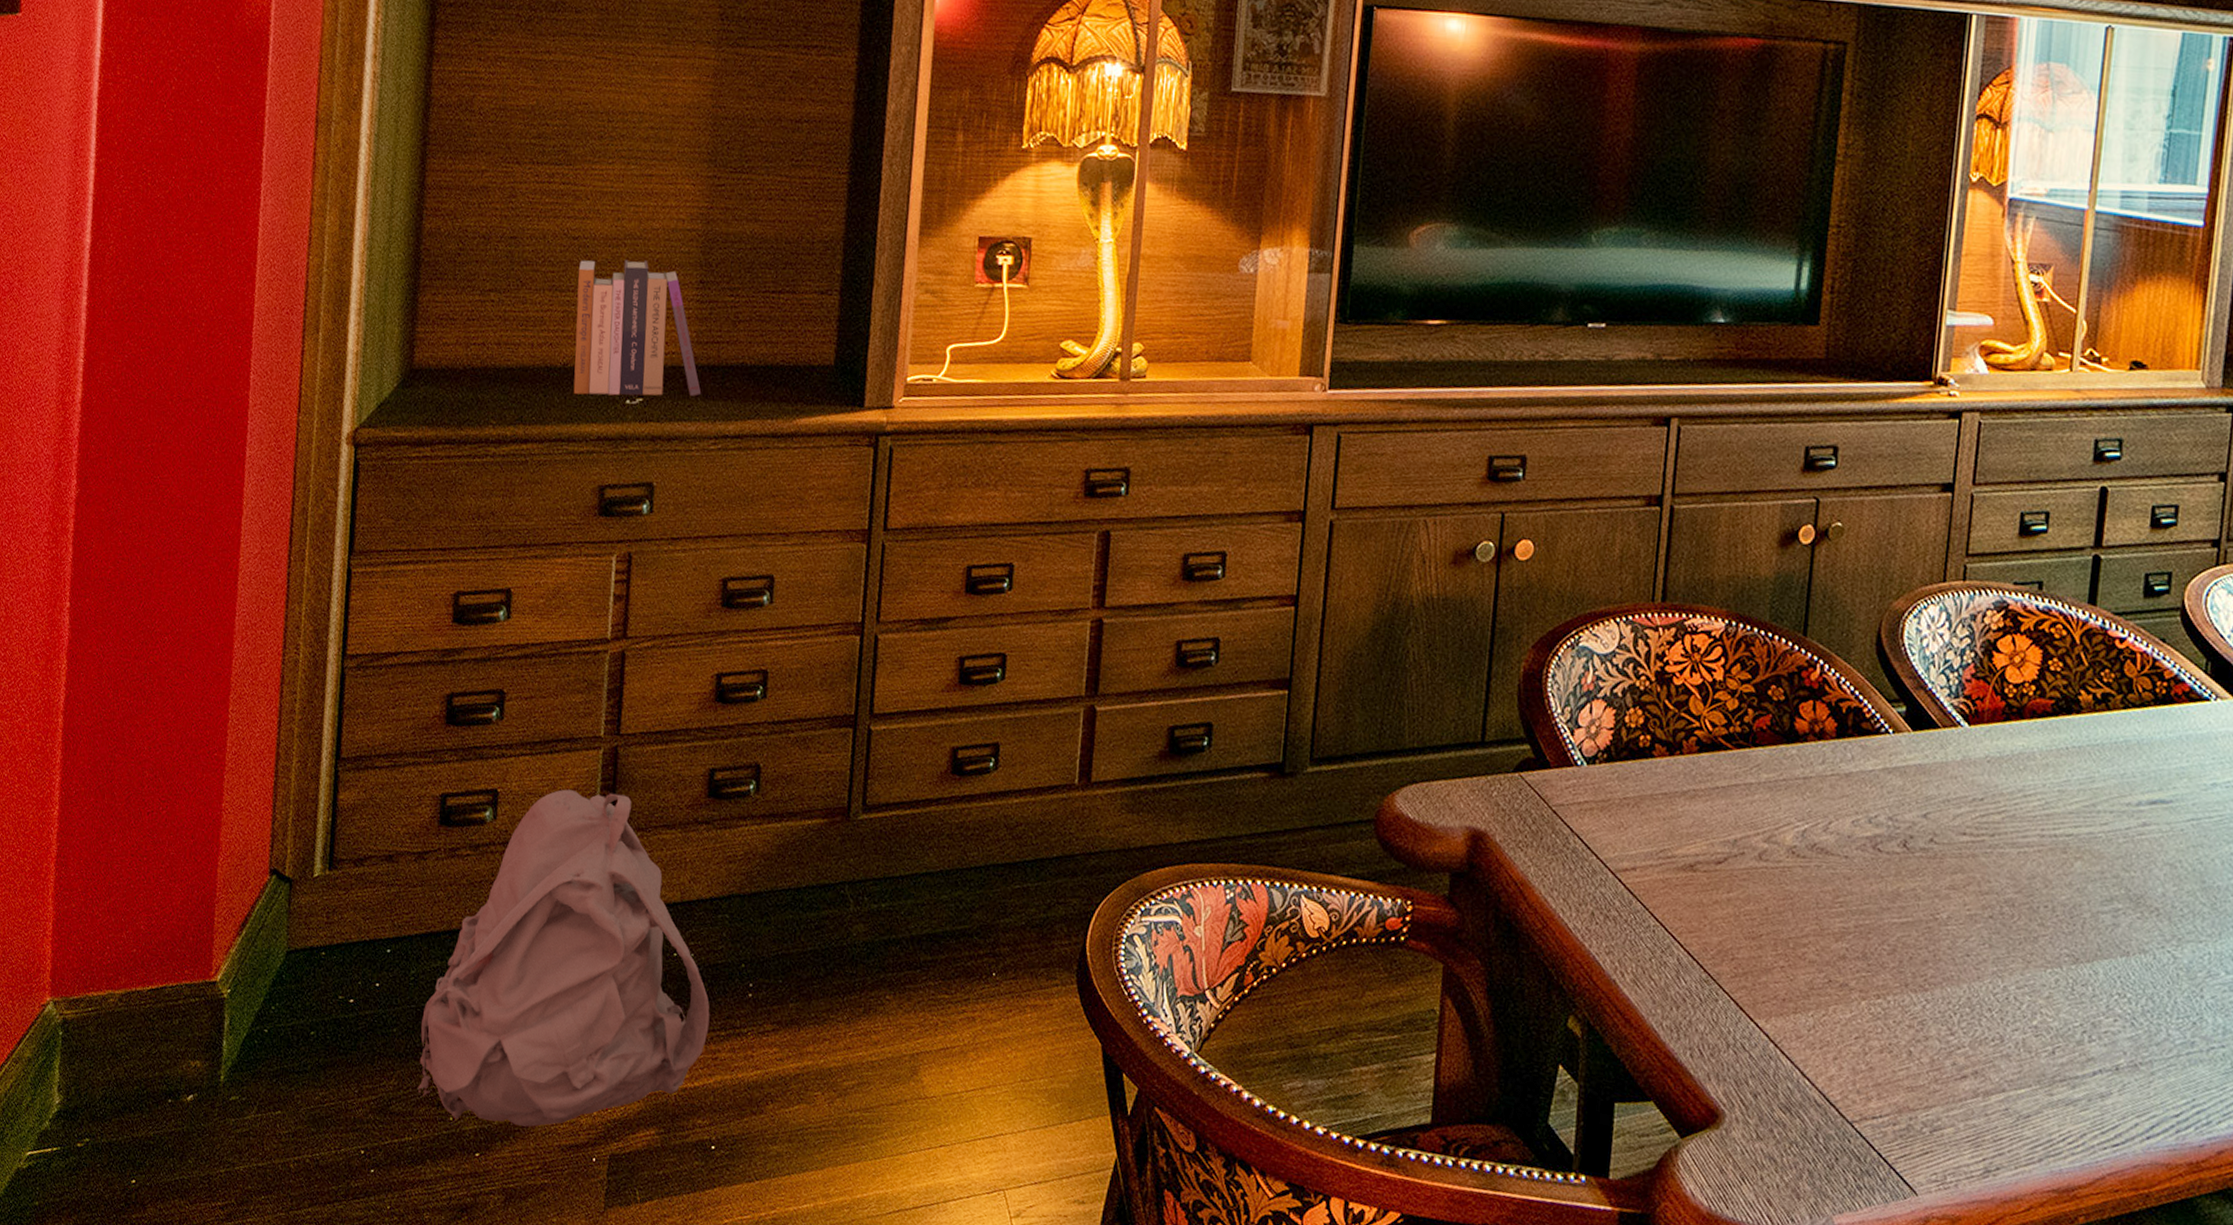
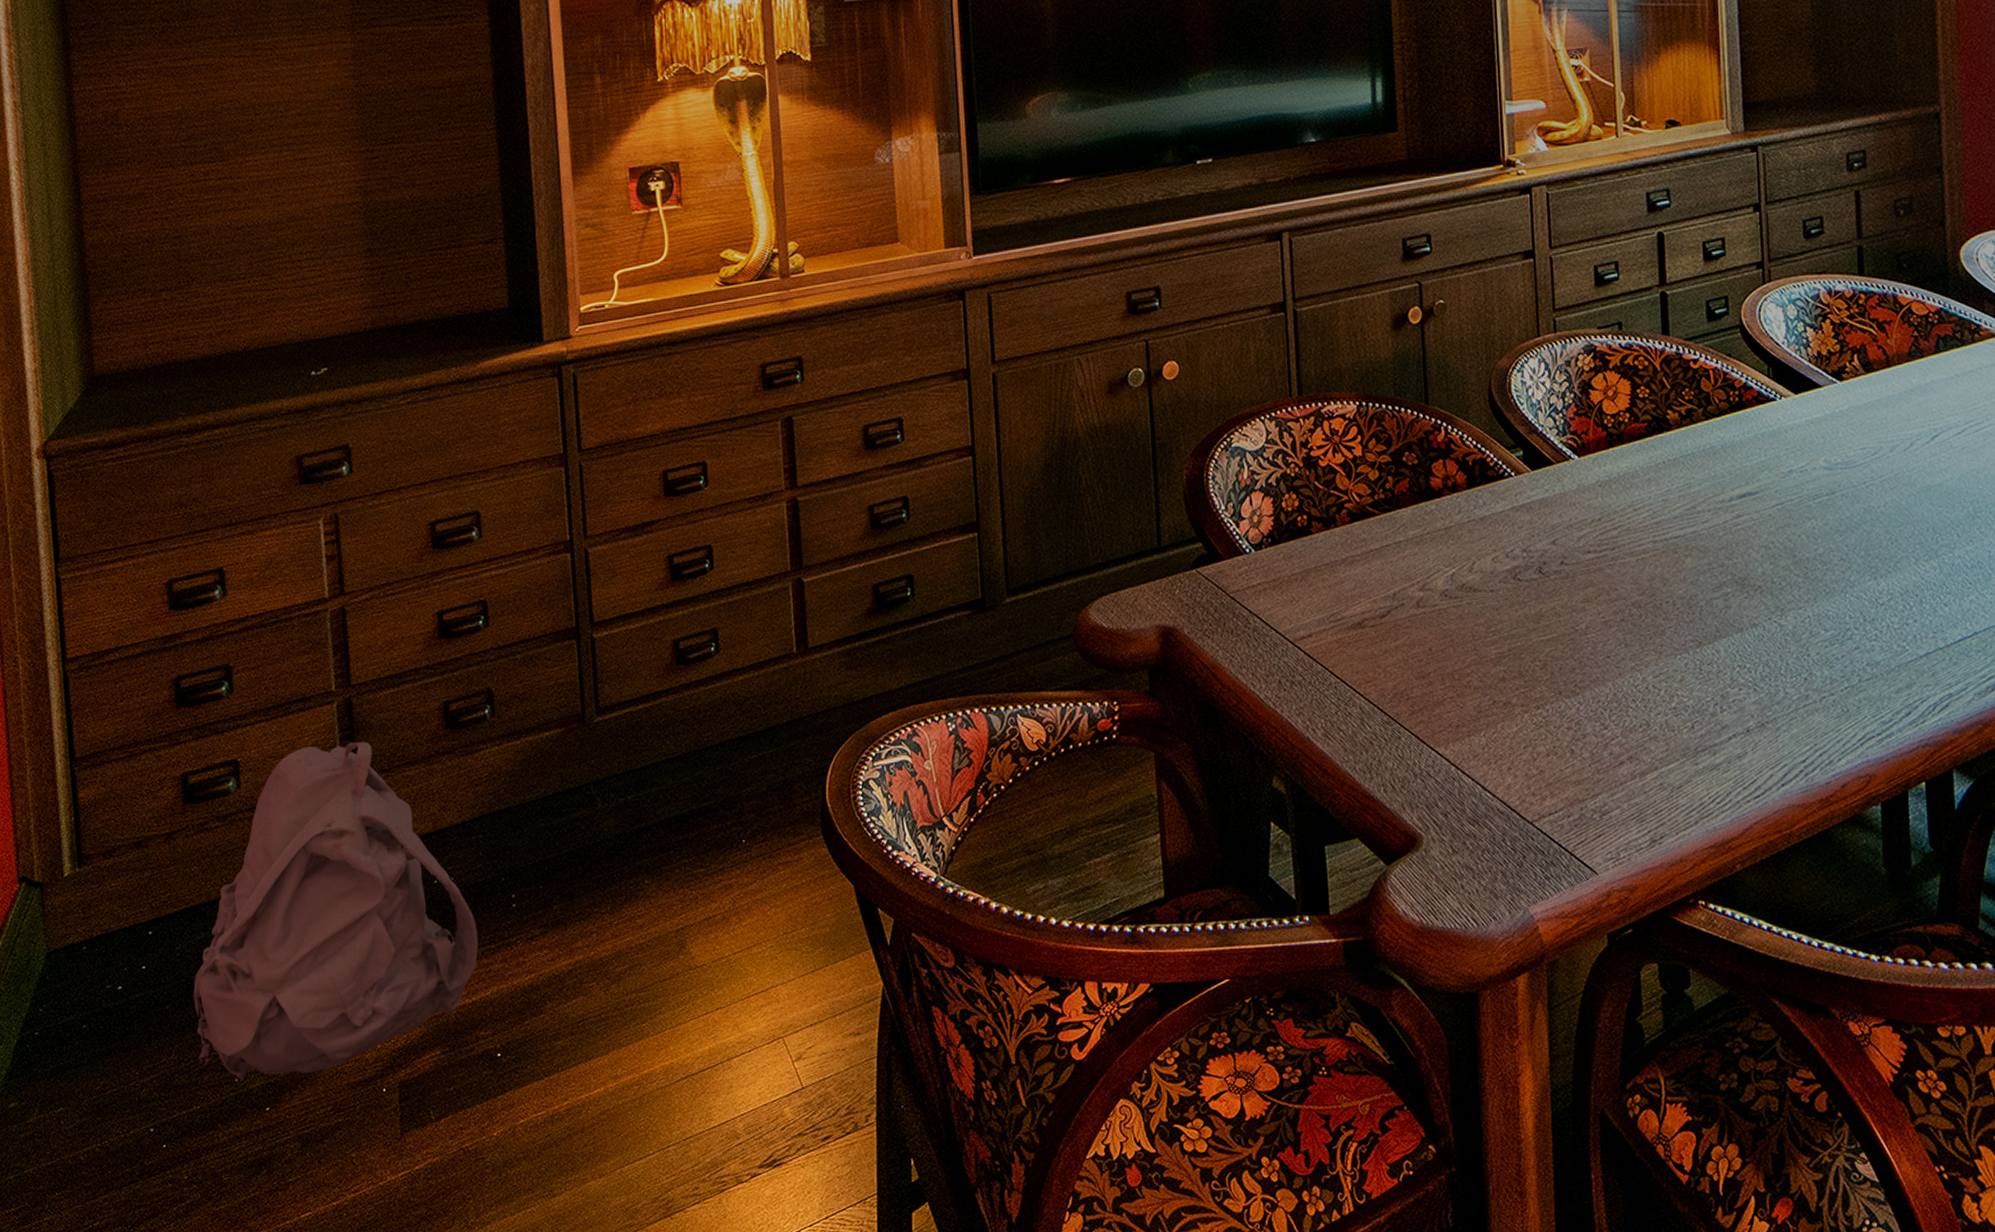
books: present [573,259,702,396] -> none [246,238,384,374]

